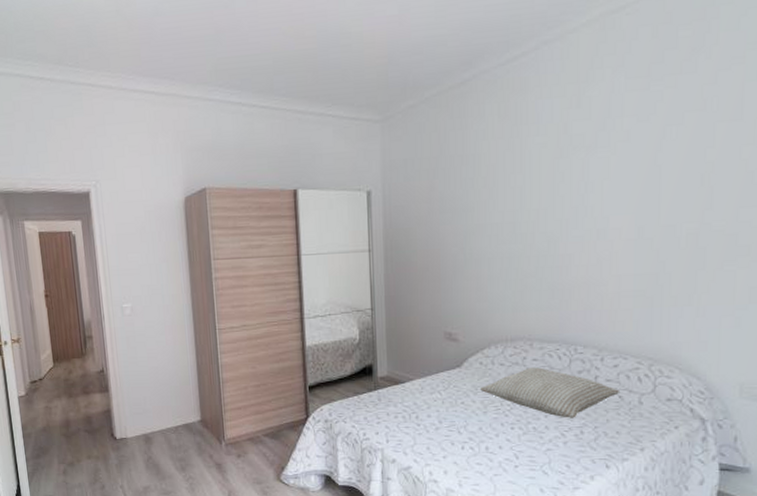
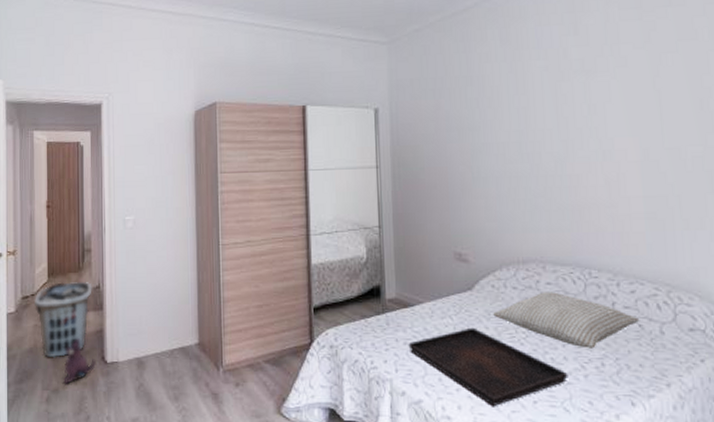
clothes hamper: none [42,365,97,436] -> present [33,281,92,358]
plush toy: none [77,418,106,458] -> present [63,338,96,384]
serving tray: none [399,401,549,470] -> present [408,327,568,406]

